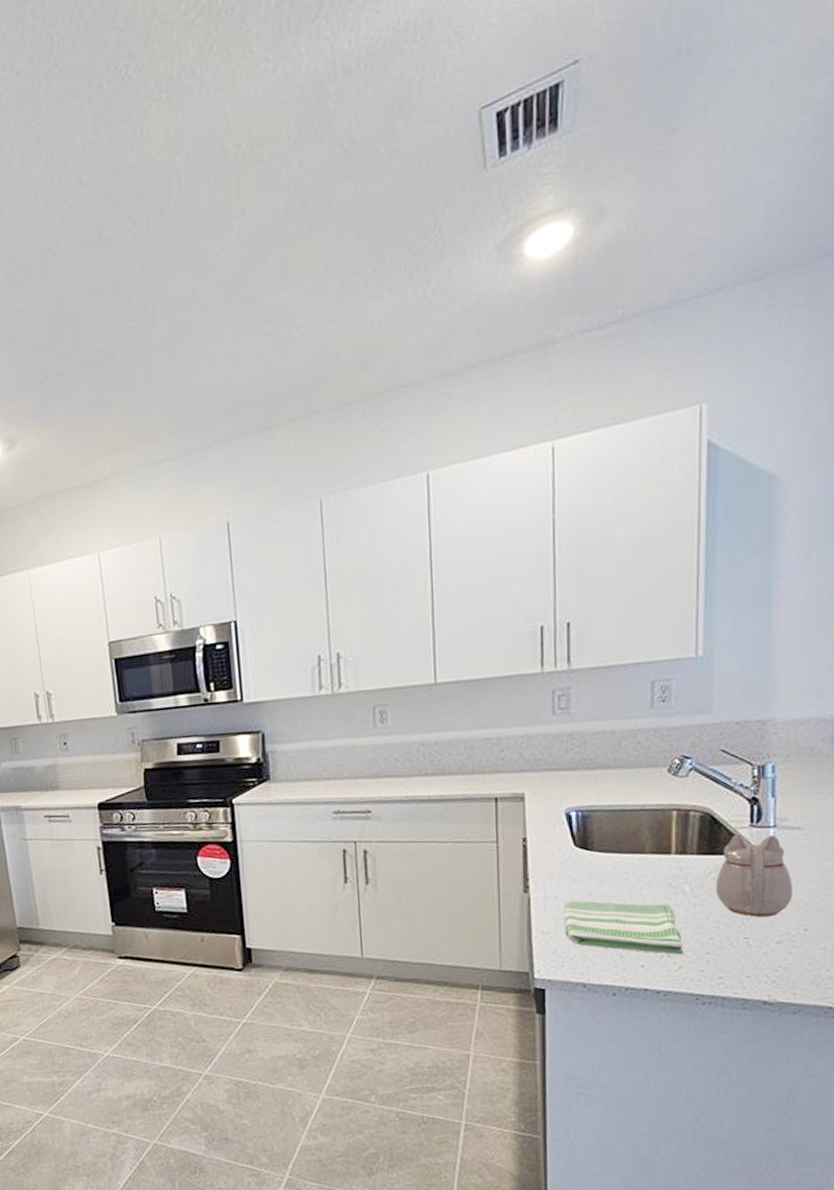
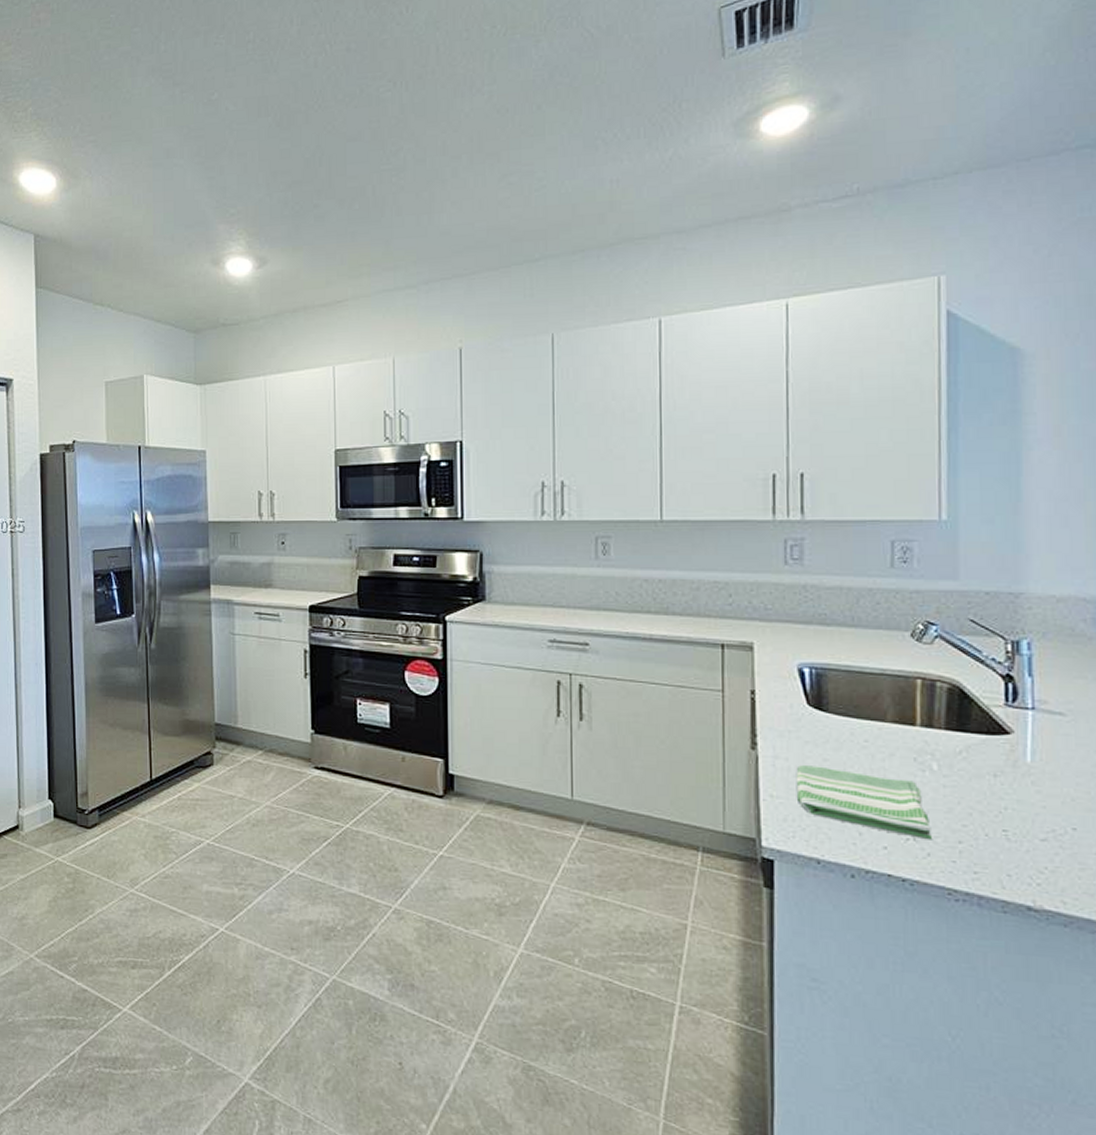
teapot: present [716,834,793,918] -> none [968,713,1057,810]

